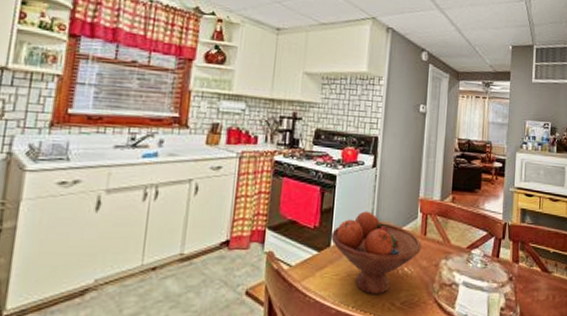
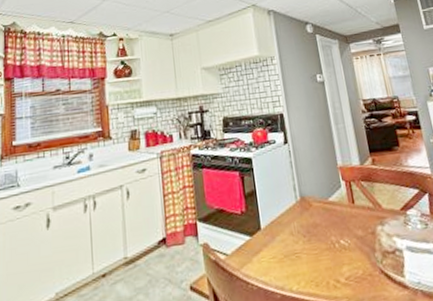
fruit bowl: present [331,211,422,294] -> none [259,188,353,273]

